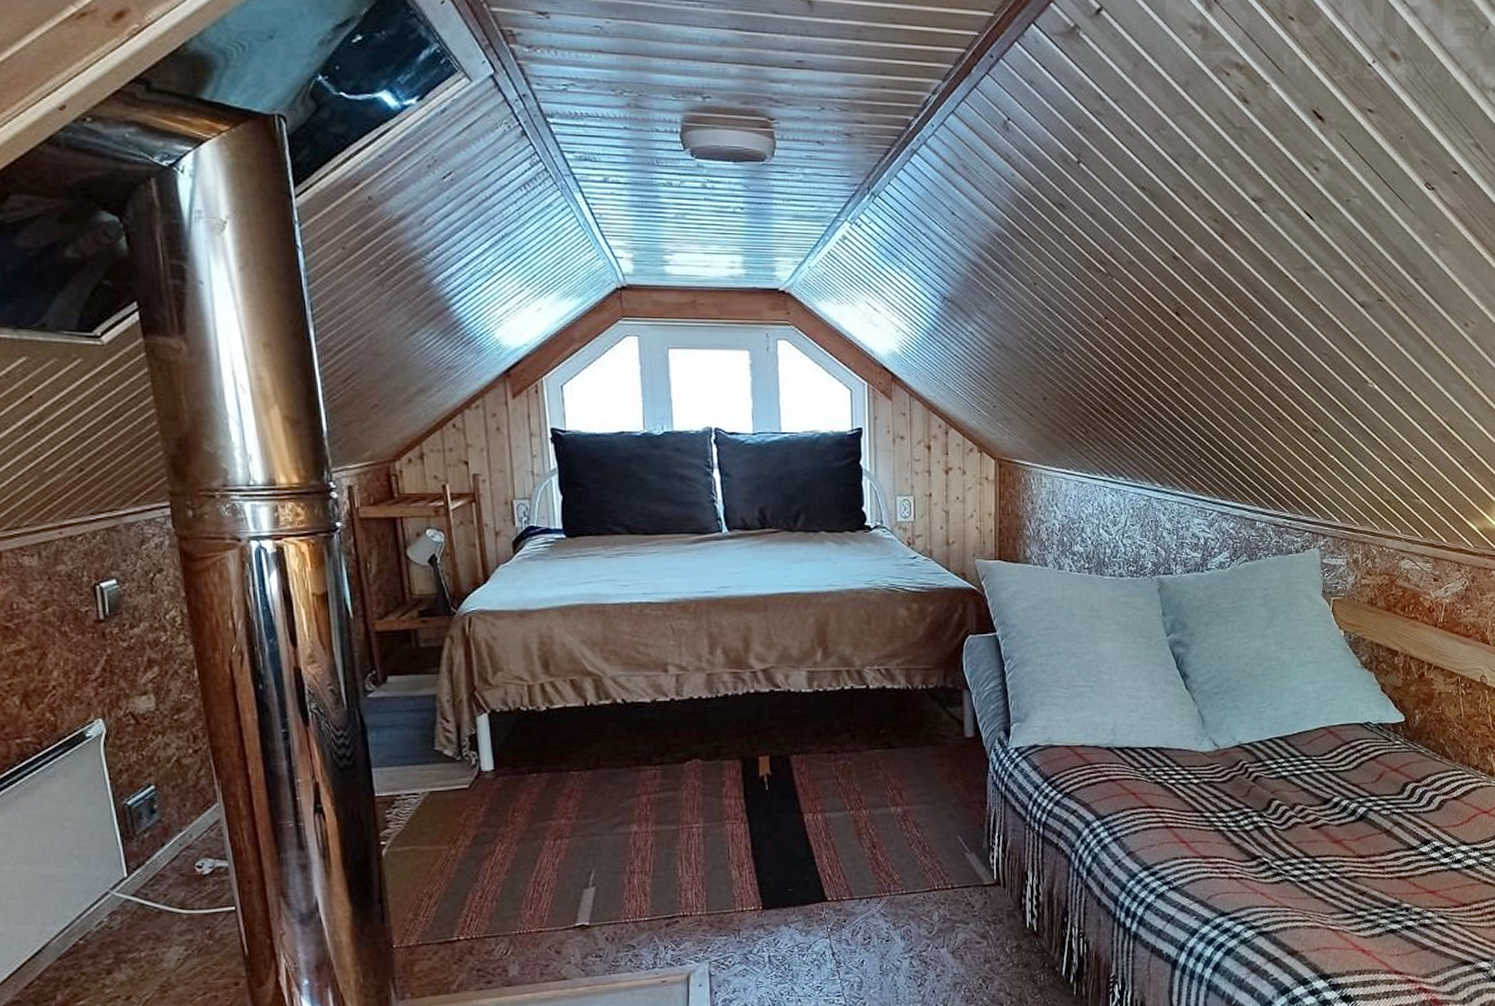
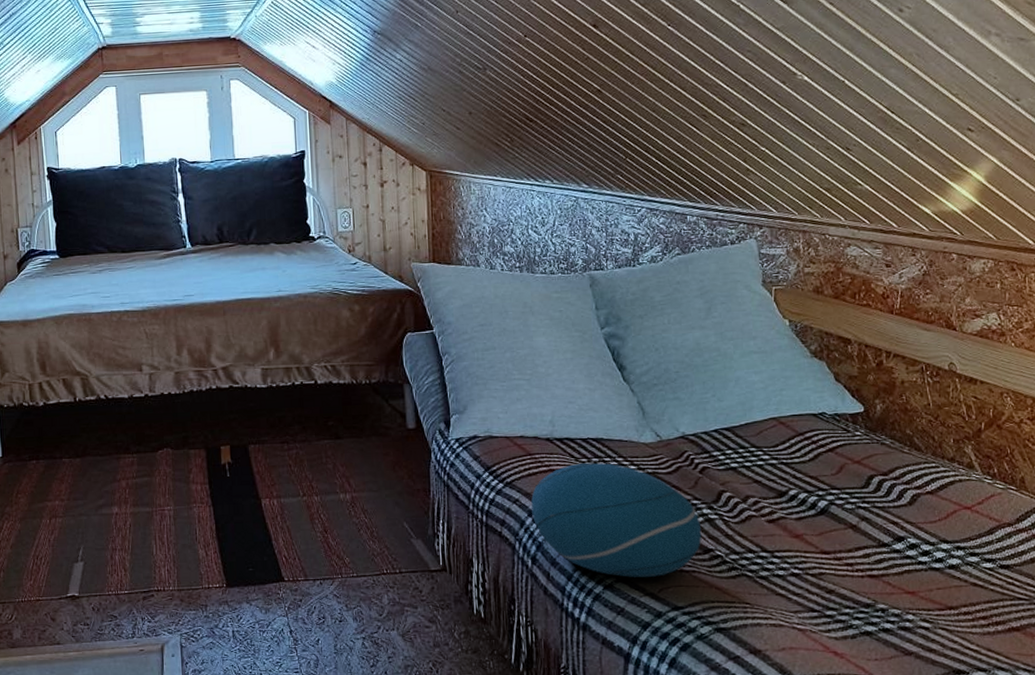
cushion: none [1089,771,1251,886] -> present [531,462,702,578]

